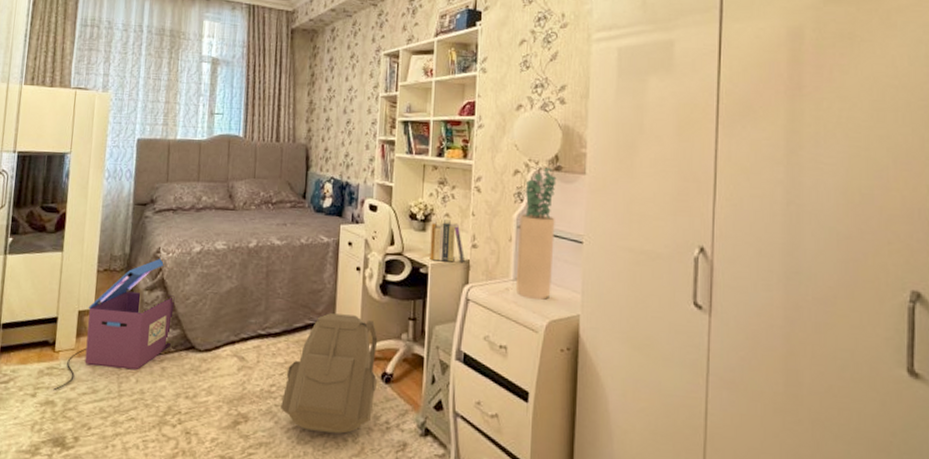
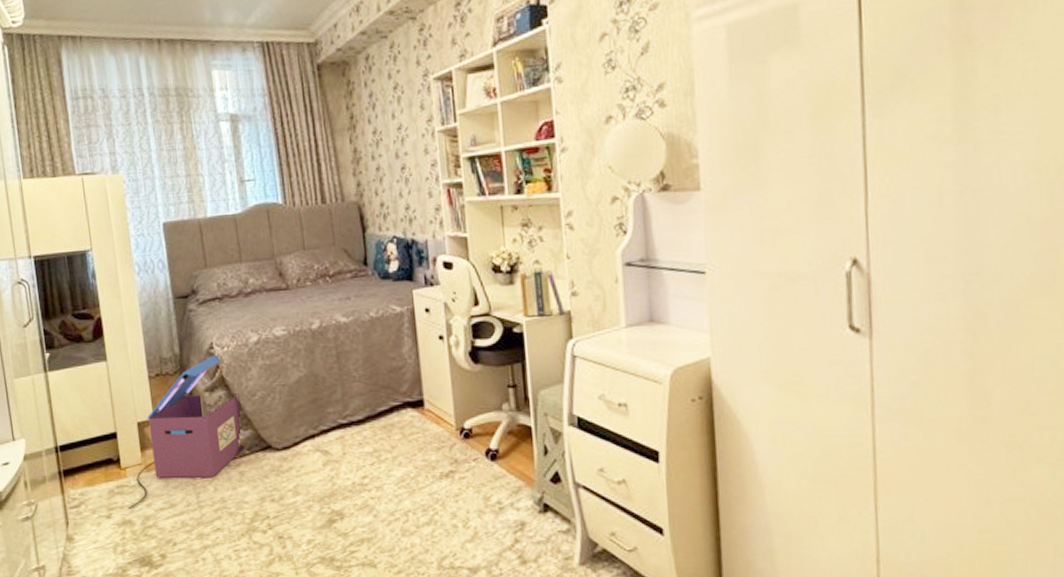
backpack: present [281,313,378,434] -> none [377,390,483,520]
vase: present [515,162,557,300] -> none [624,181,673,347]

